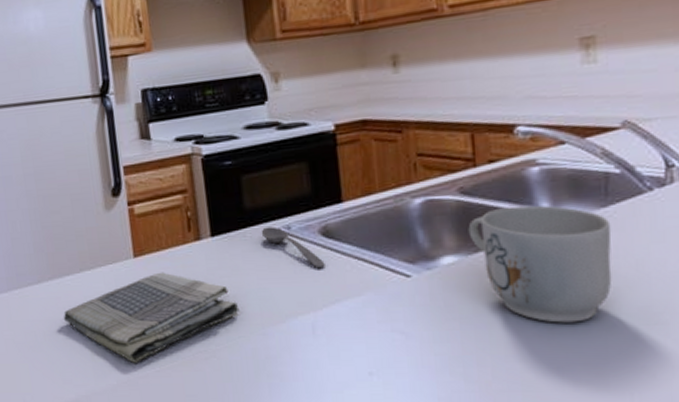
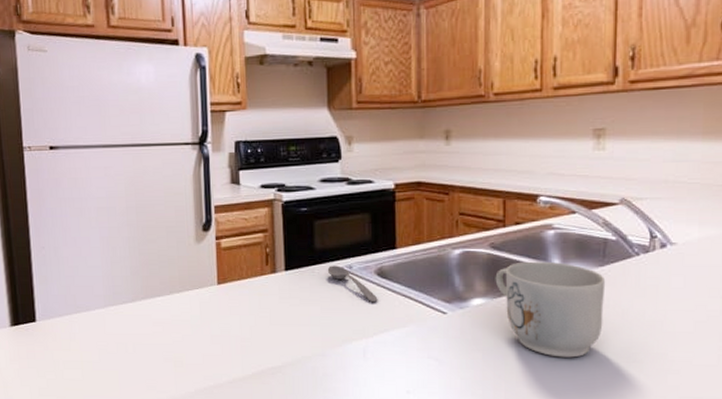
dish towel: present [63,272,240,363] -> none [152,298,304,375]

